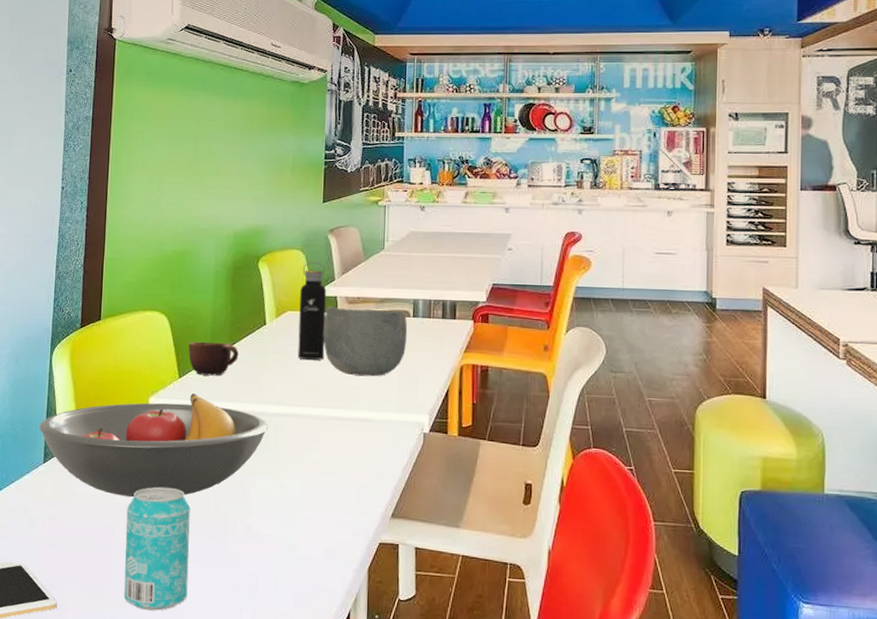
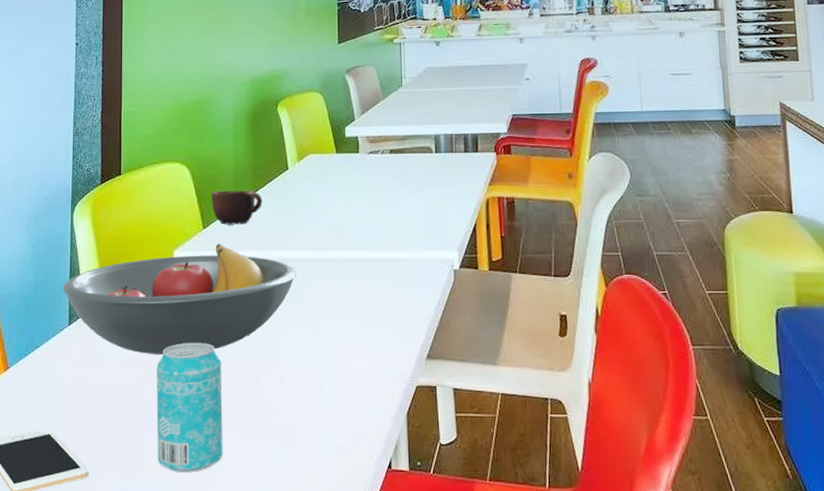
water bottle: present [297,262,326,360] -> none [321,103,349,202]
bowl: present [323,306,408,377] -> none [346,146,431,216]

